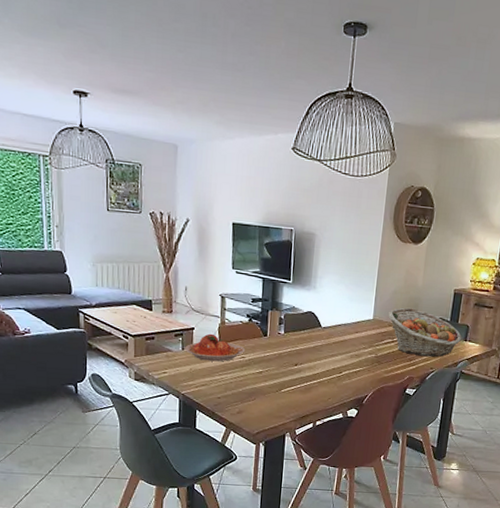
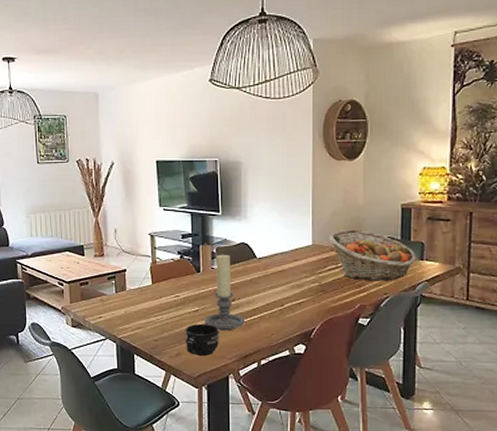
plate: present [185,333,246,362] -> none [118,274,179,303]
mug: none [247,385,280,415] -> present [185,324,219,356]
candle holder: none [267,320,305,393] -> present [205,254,245,331]

